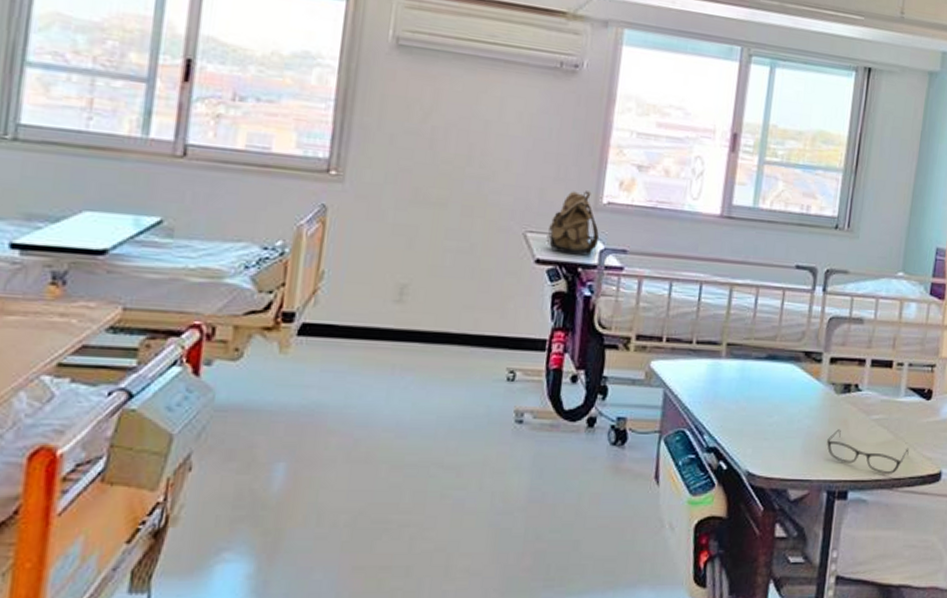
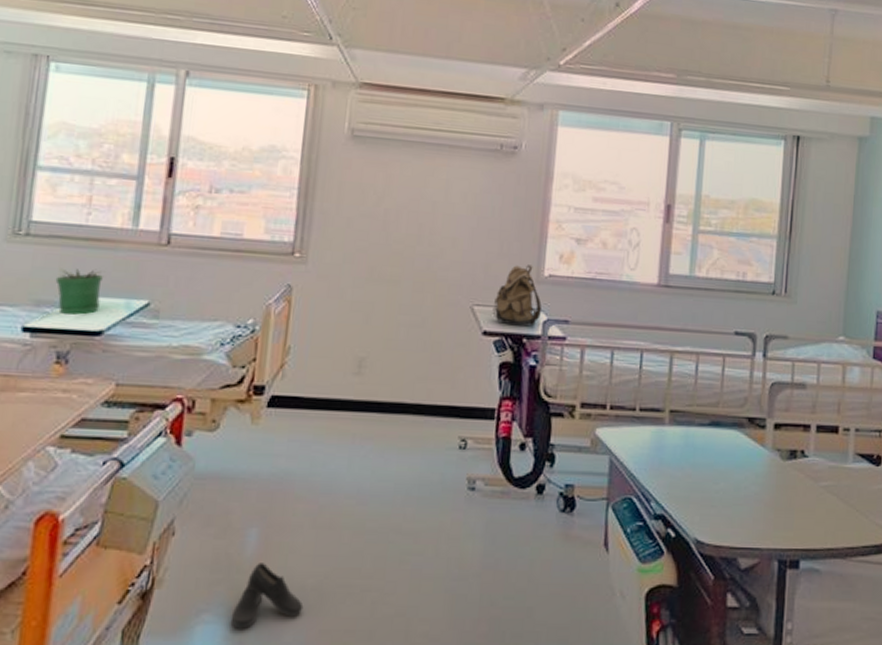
planter: none [49,178,109,231] -> present [55,268,105,315]
slipper: none [255,498,336,567] -> present [231,563,304,629]
eyeglasses: present [827,429,909,474] -> none [775,496,861,543]

